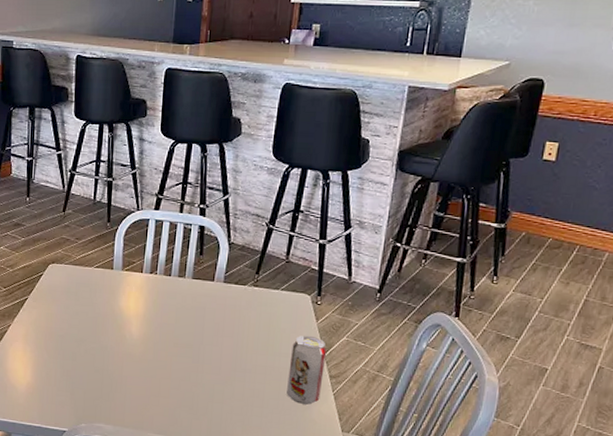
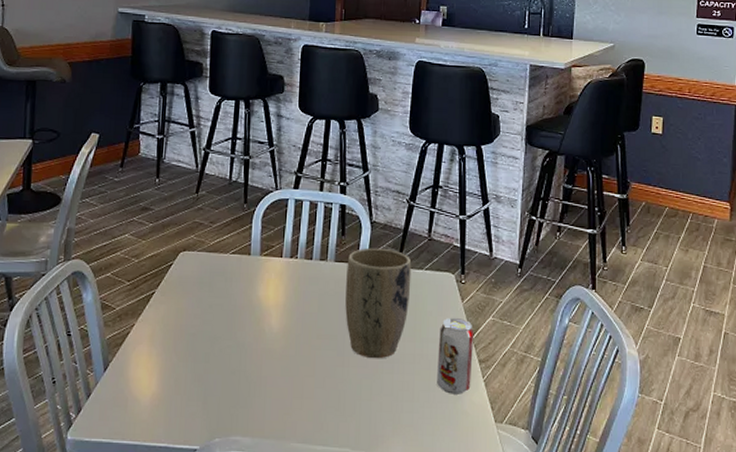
plant pot: none [201,267,268,368] -> present [345,248,412,359]

